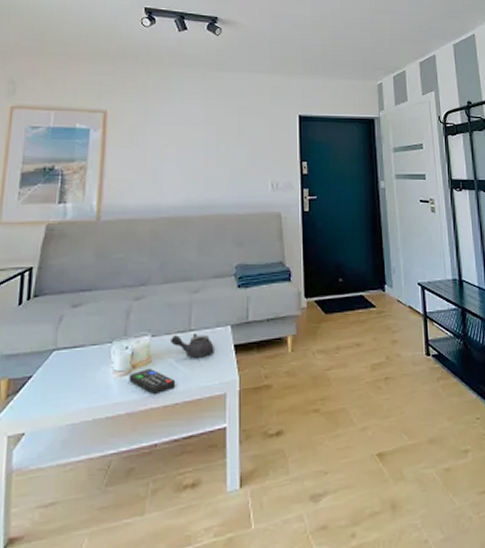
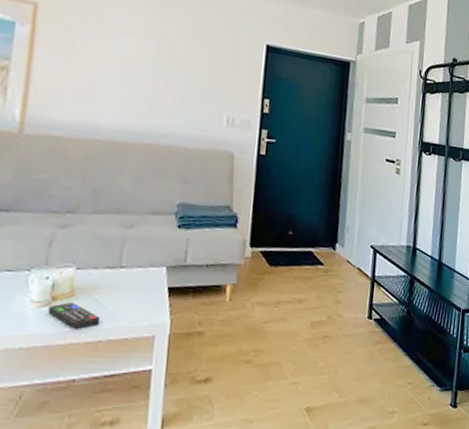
teapot: present [171,333,214,358] -> none [98,271,146,296]

